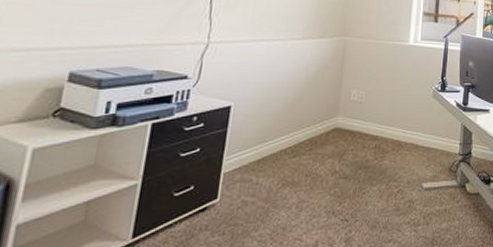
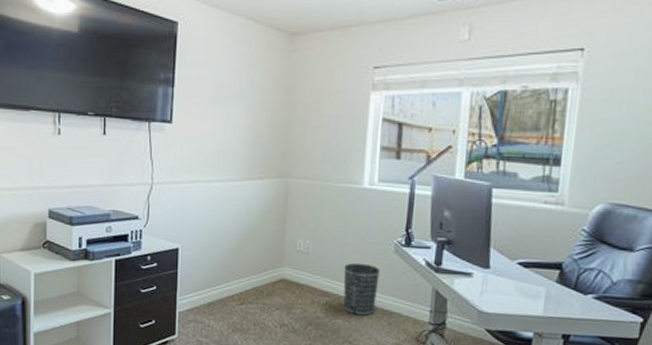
wastebasket: none [390,108,421,154] -> present [343,262,380,316]

